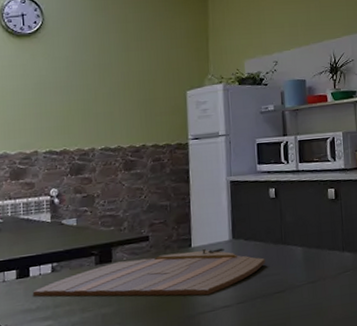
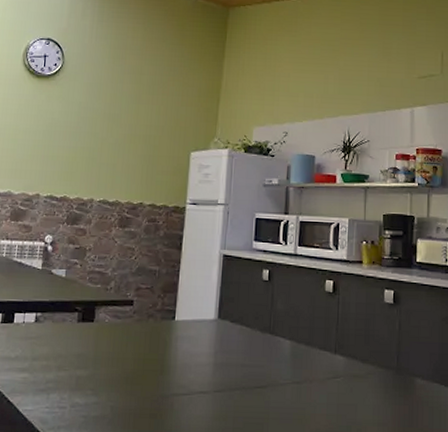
cutting board: present [32,248,265,297] -> none [13,323,250,376]

